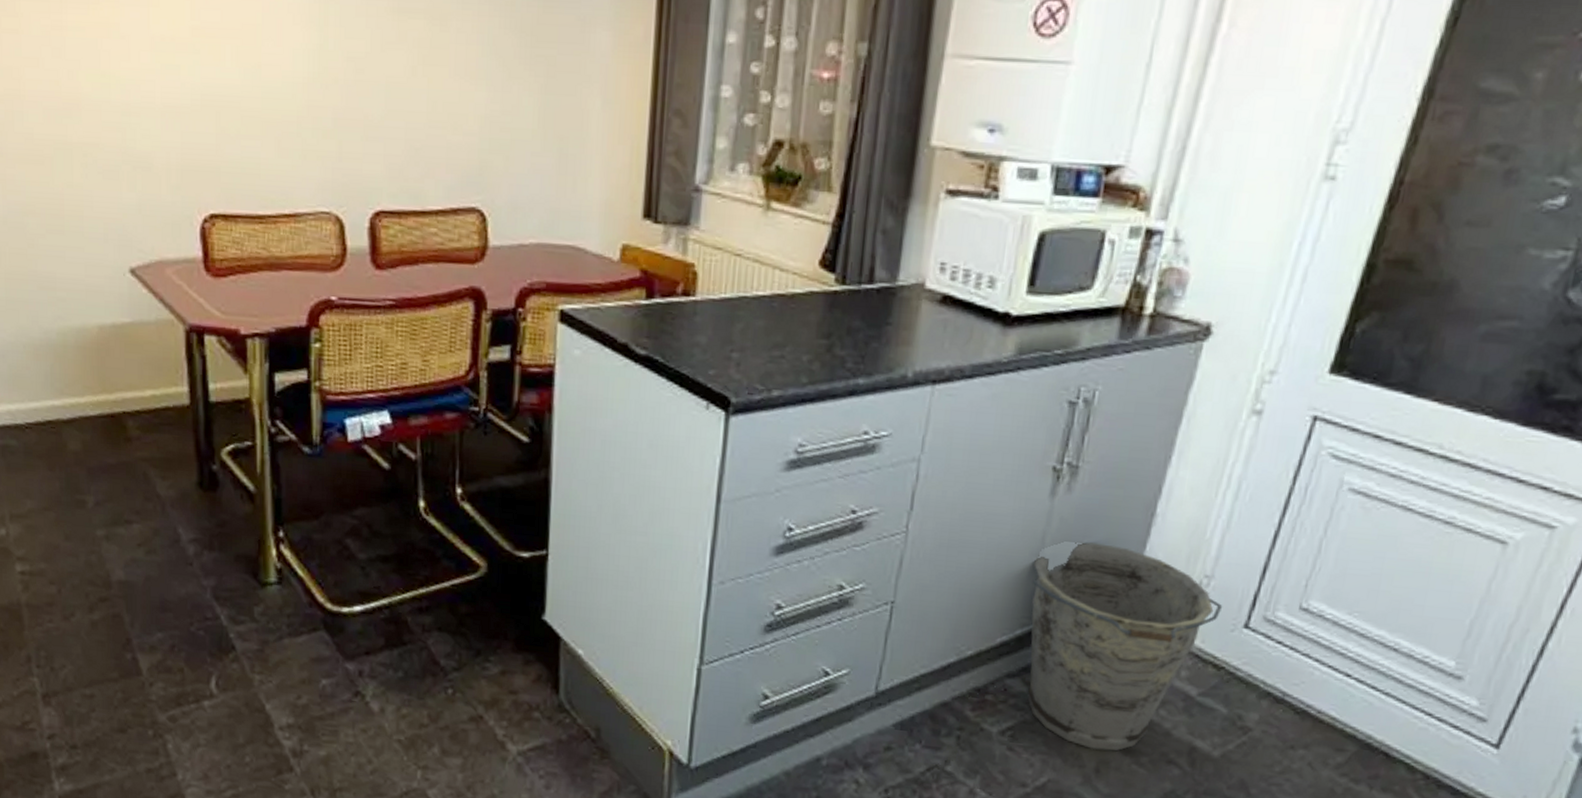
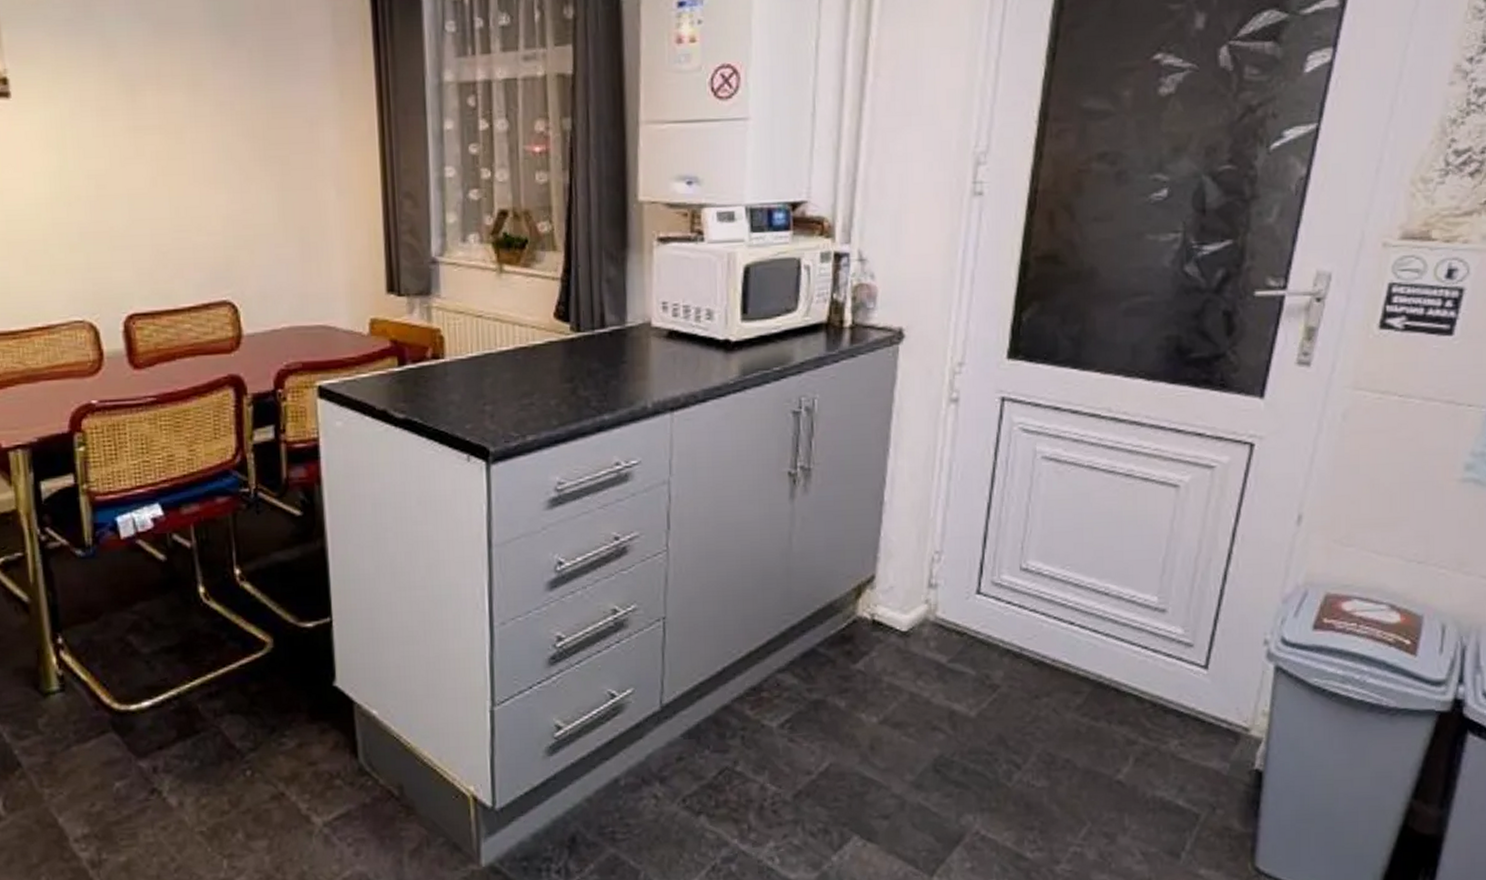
bucket: present [1027,542,1223,752] -> none [784,536,956,728]

